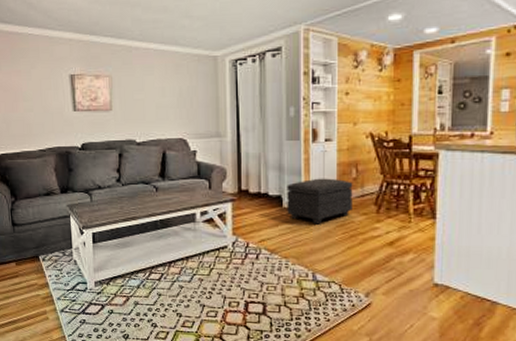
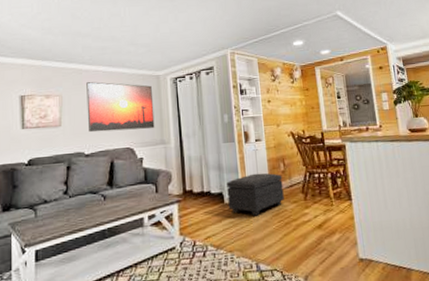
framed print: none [137,60,210,119] -> present [86,81,155,133]

